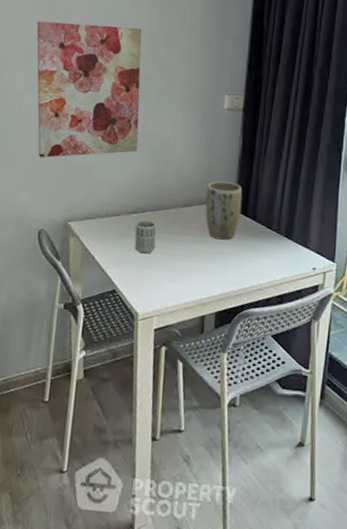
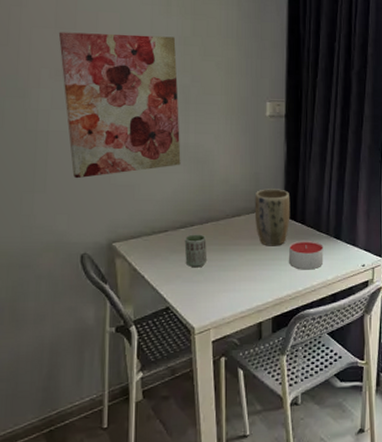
candle: none [237,236,273,268] -> present [289,240,324,270]

